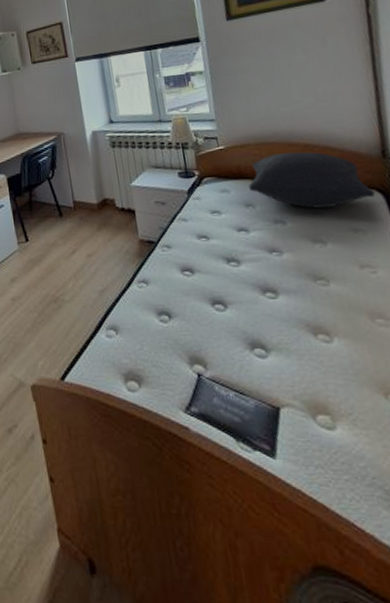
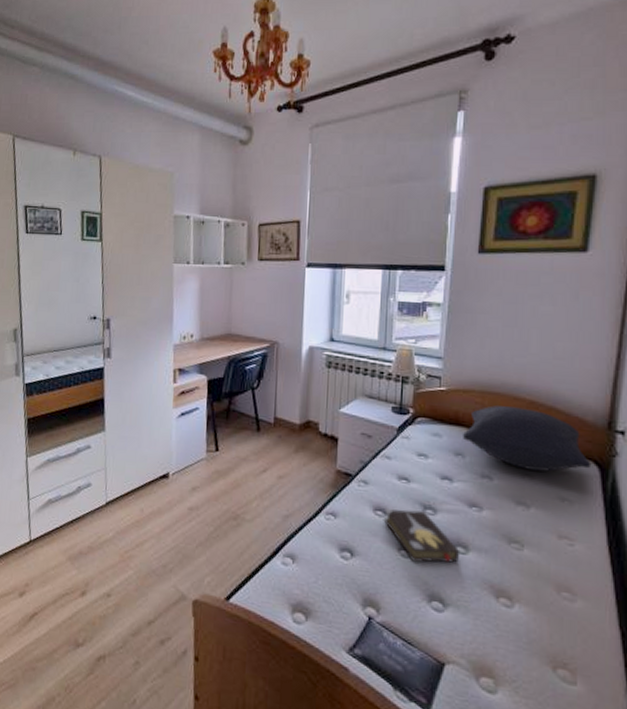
hardback book: none [191,264,271,315] -> present [383,509,460,564]

